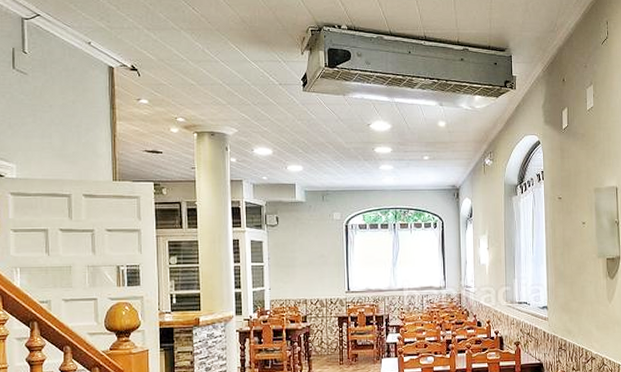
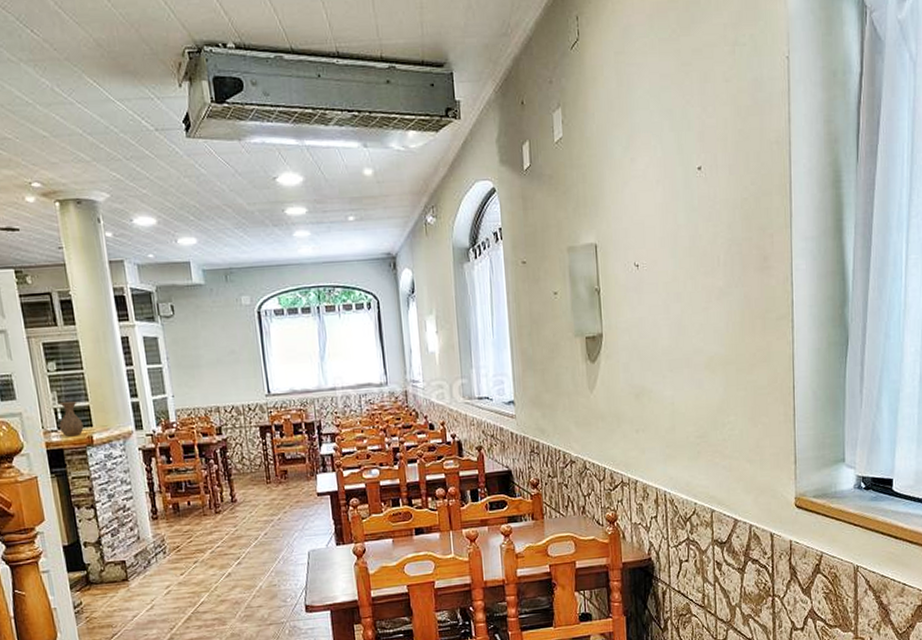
vase: none [173,288,193,318] -> present [59,400,84,437]

